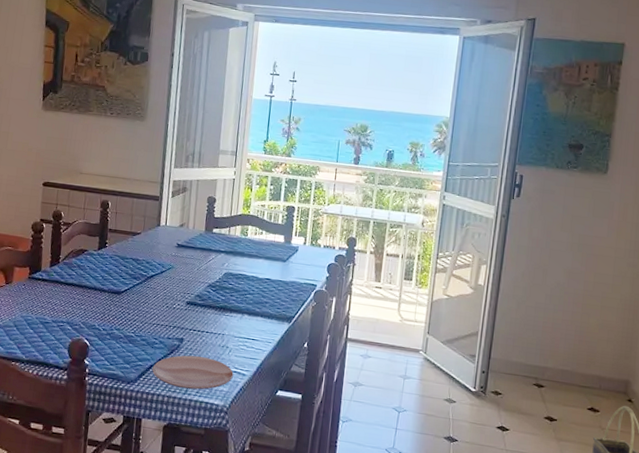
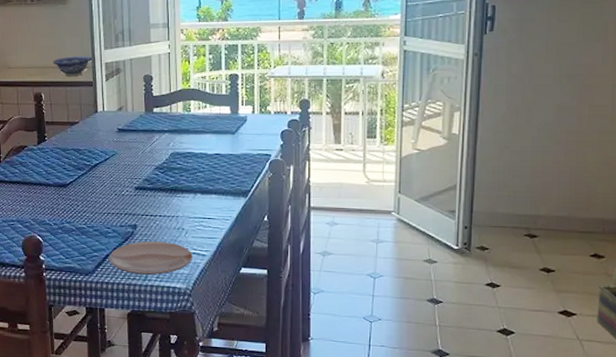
decorative bowl: none [123,170,161,189] -> present [52,56,92,77]

